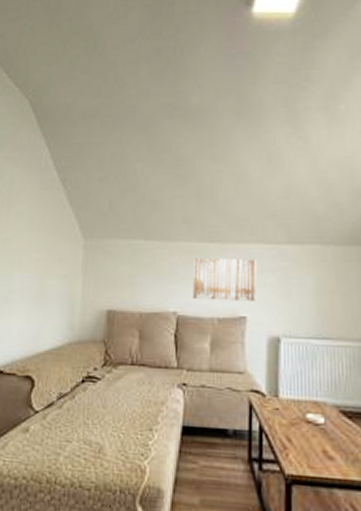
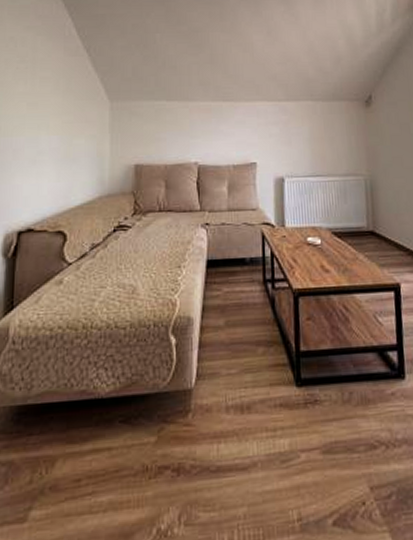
wall art: present [193,257,256,301] -> none [210,114,264,151]

